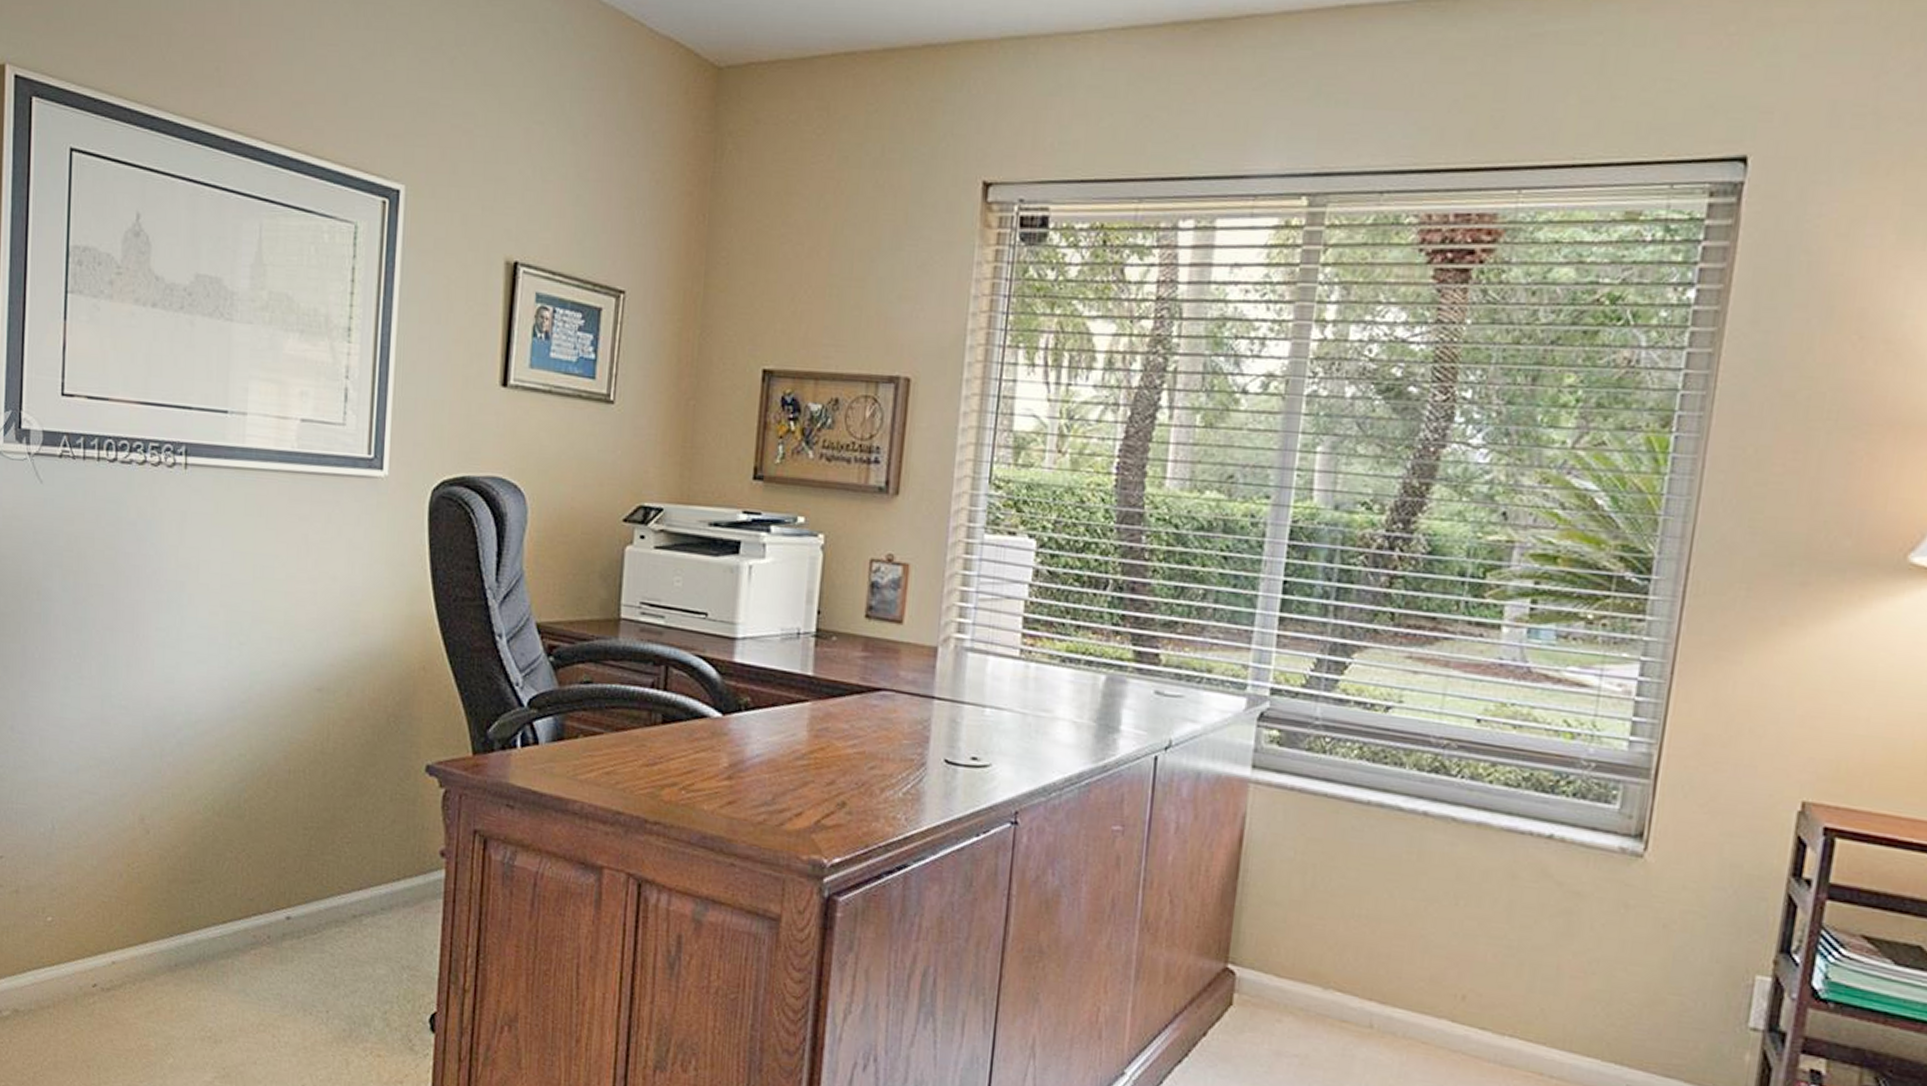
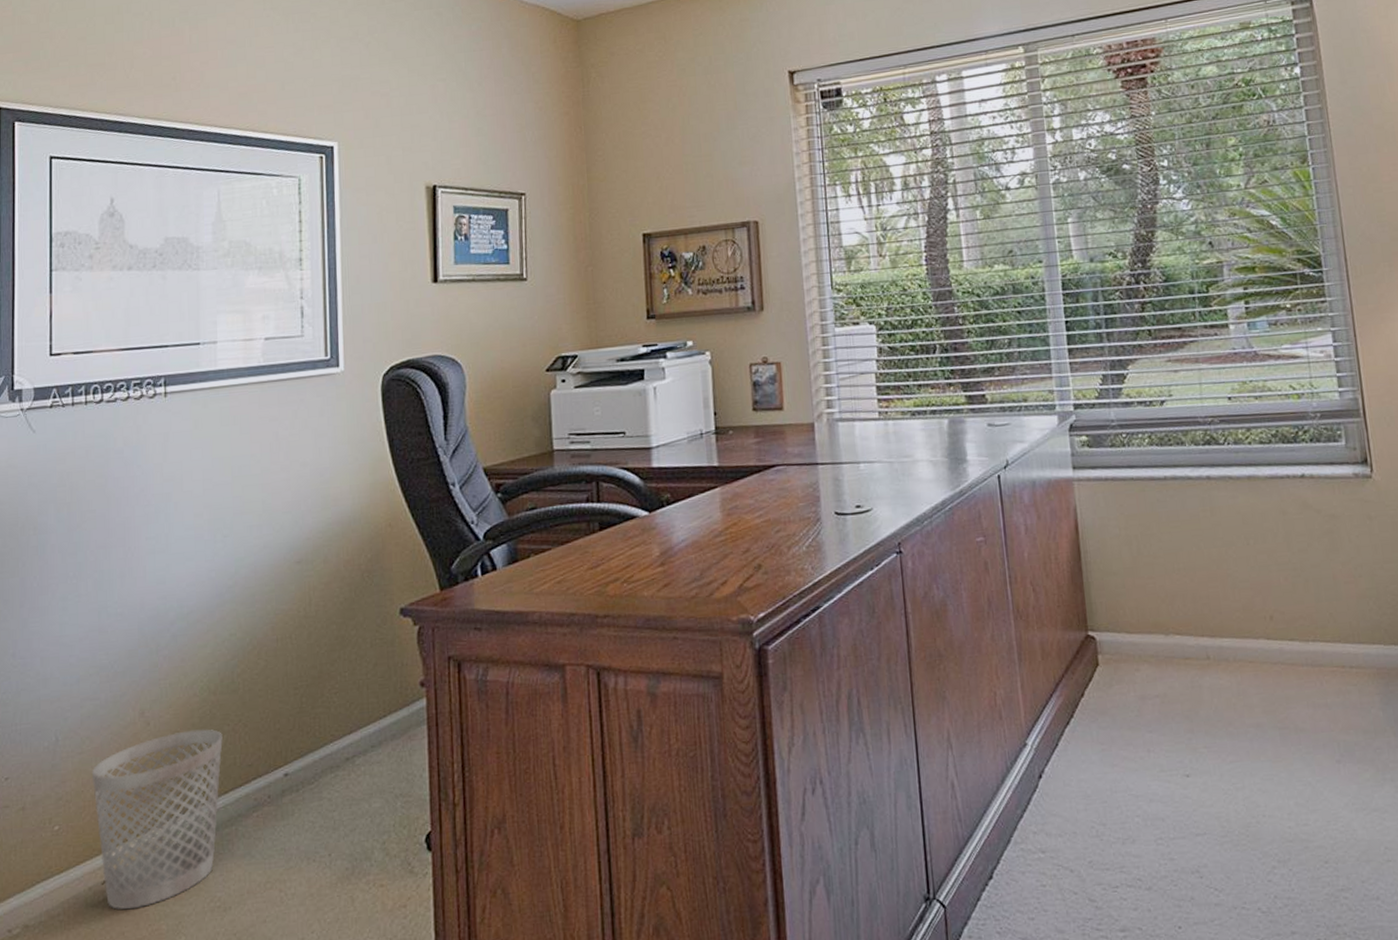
wastebasket: none [87,847,224,1019] -> present [91,729,223,910]

